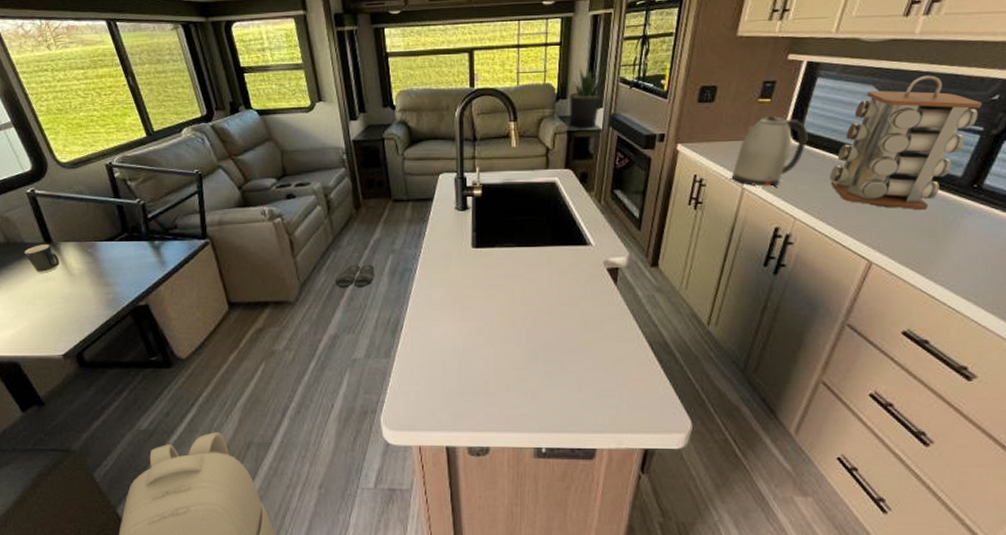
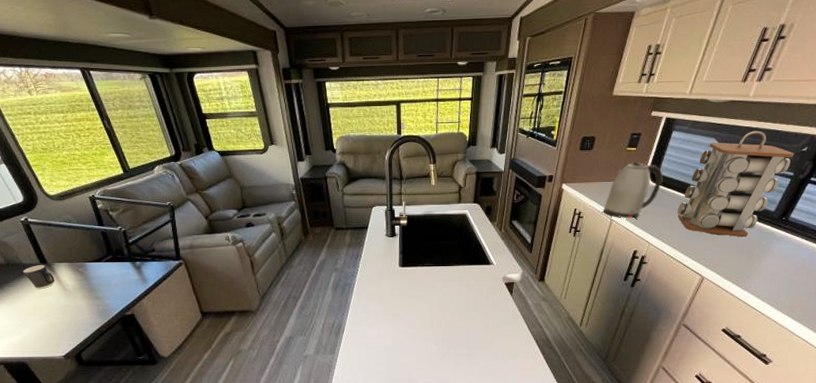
slippers: present [336,265,375,287] -> none [289,281,321,299]
planter: present [569,66,604,129] -> none [478,118,506,171]

